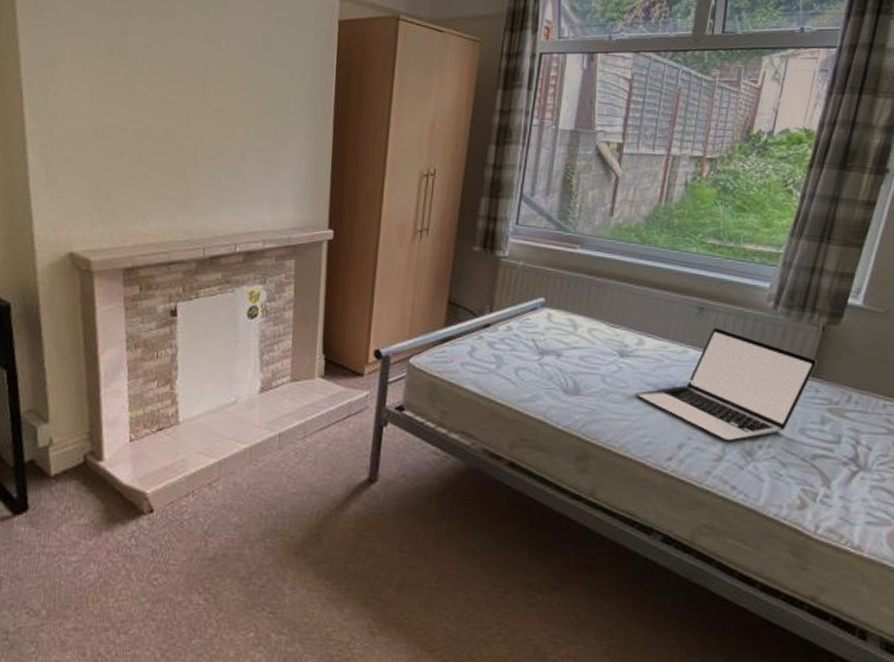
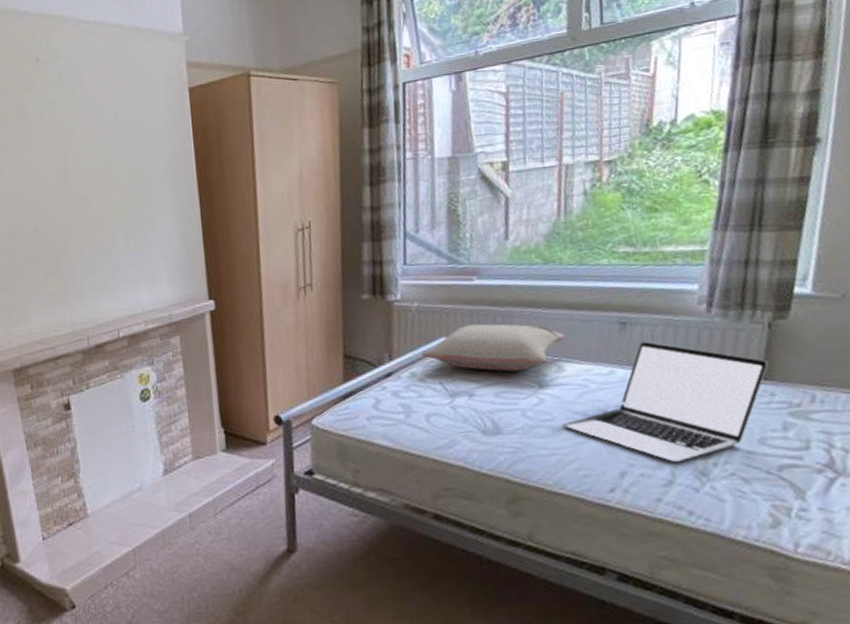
pillow: none [519,289,649,339] -> present [421,324,565,372]

